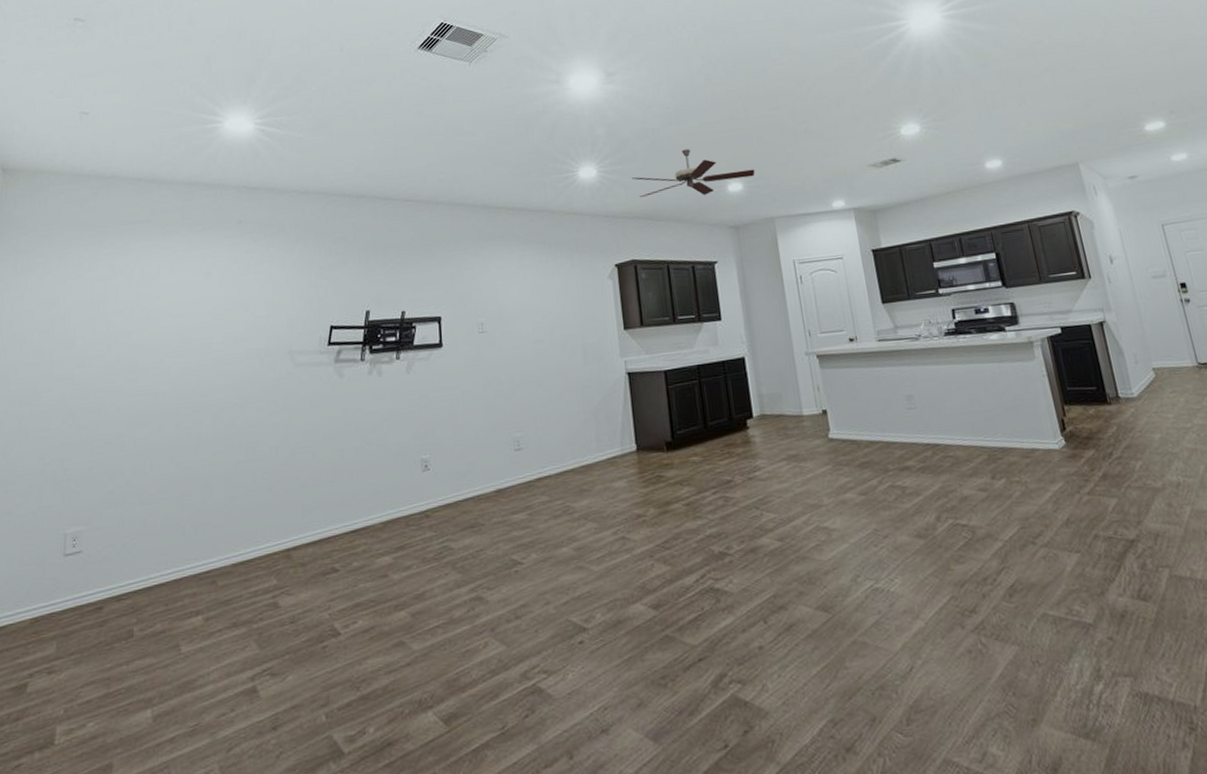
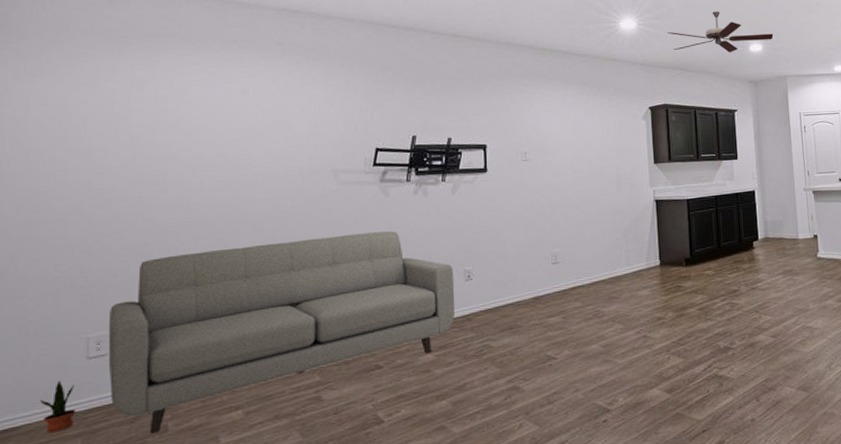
potted plant: none [22,578,52,634] -> present [39,380,75,433]
sofa: none [82,416,413,639] -> present [108,231,456,434]

